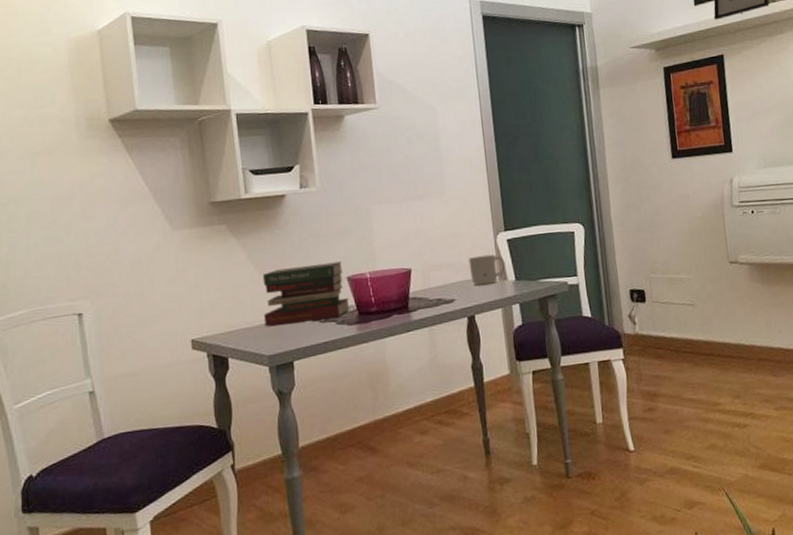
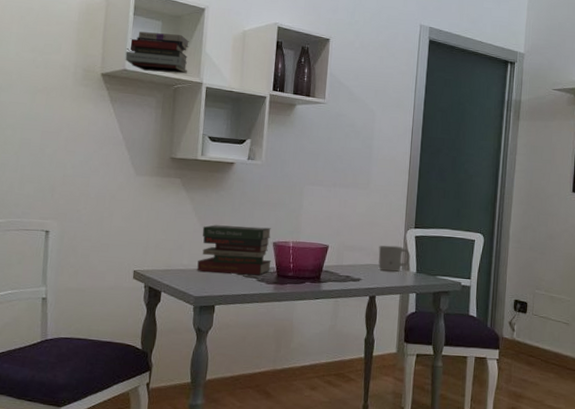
books: none [133,59,212,108] -> present [125,31,189,74]

